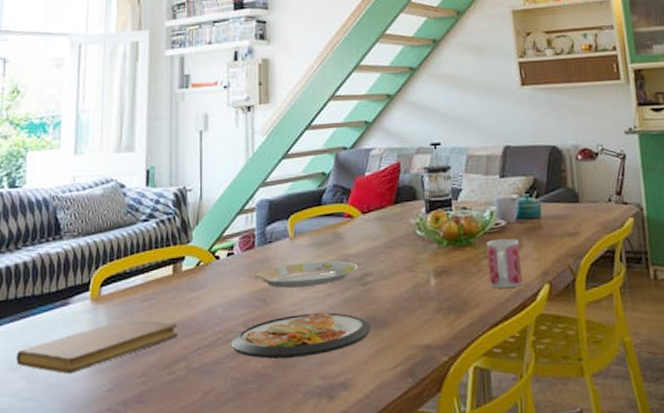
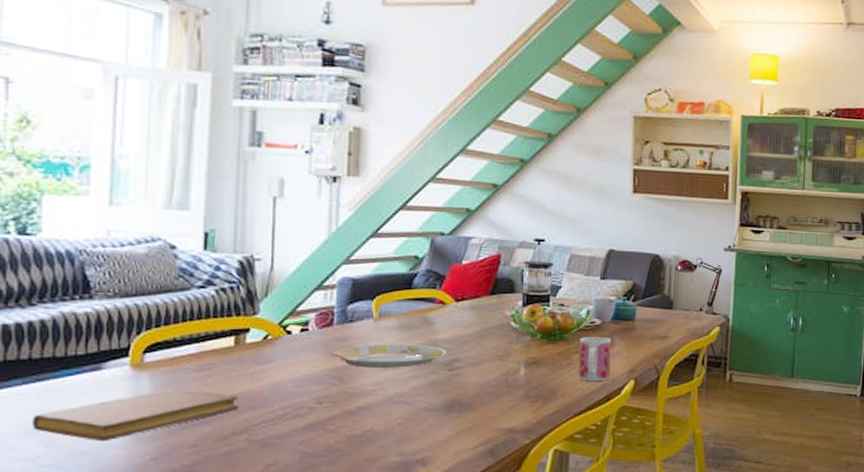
dish: present [231,312,372,360] -> none [300,393,456,436]

